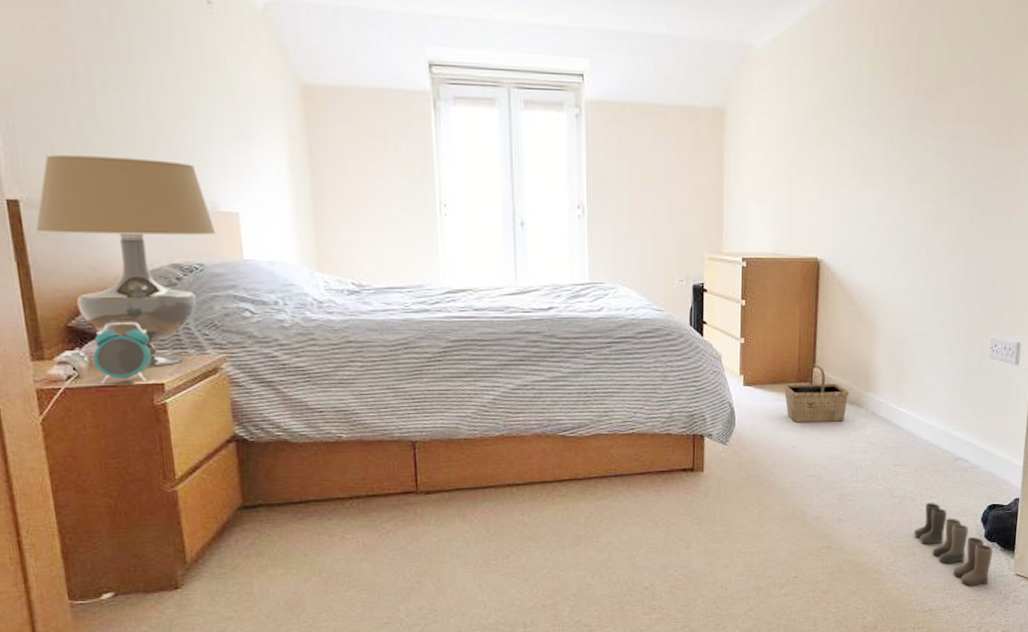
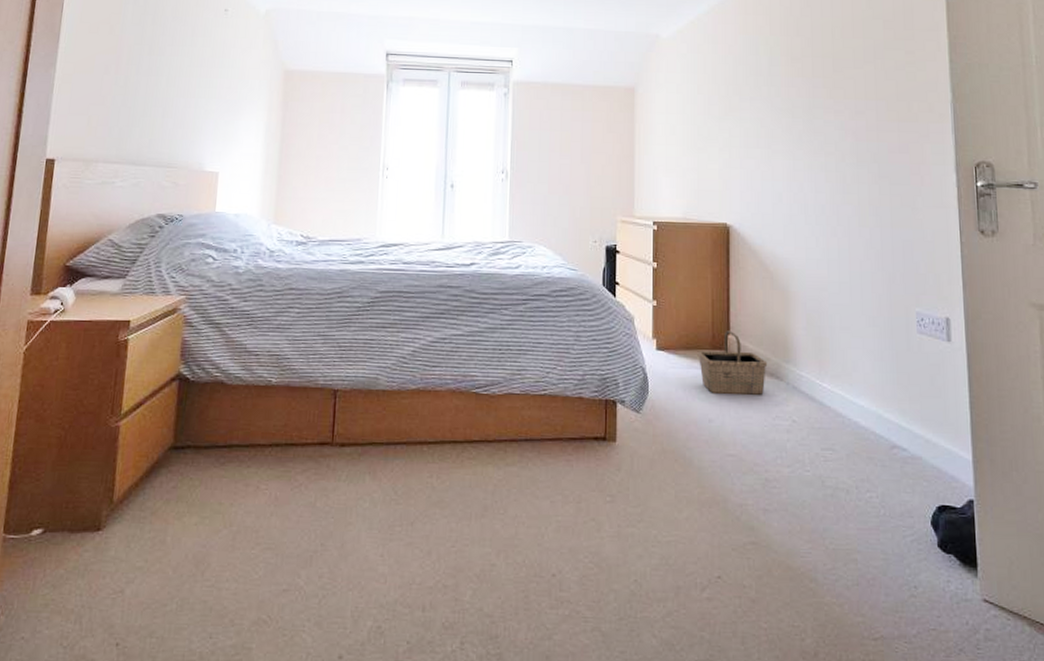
table lamp: present [35,154,216,367] -> none [61,123,198,305]
alarm clock: present [92,321,153,384] -> none [78,263,128,319]
boot: present [913,502,993,586] -> none [851,496,950,610]

